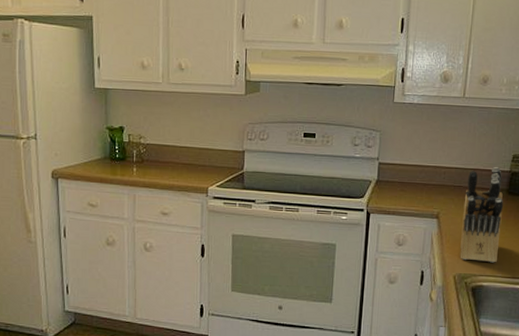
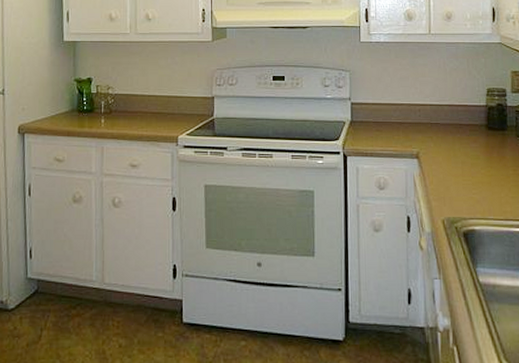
knife block: present [460,166,504,263] -> none [443,101,486,204]

